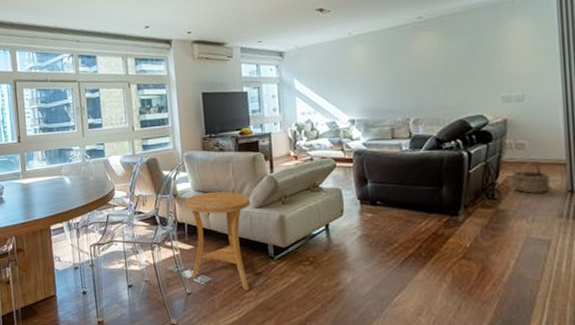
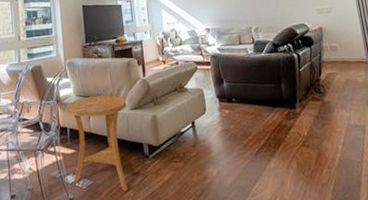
wicker basket: present [511,161,551,193] -> none [330,61,358,87]

